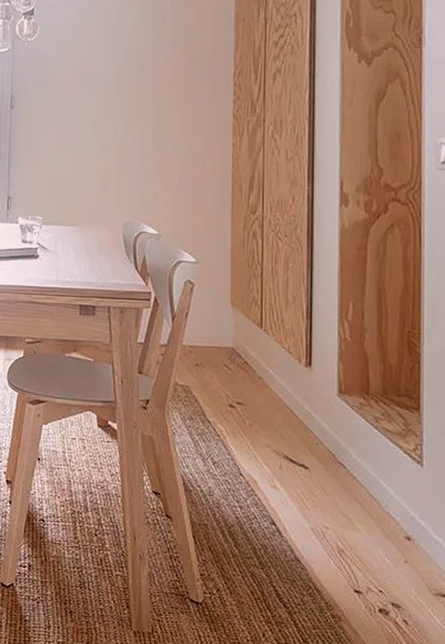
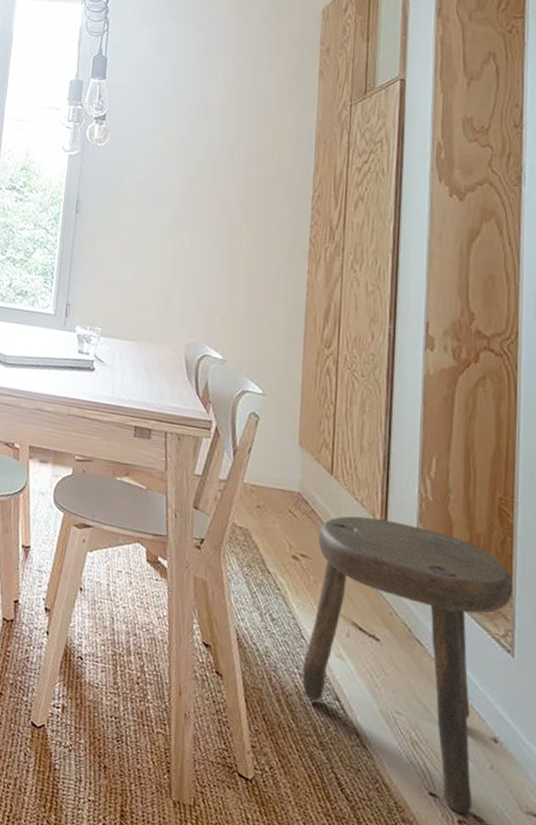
stool: none [242,362,421,604] -> present [302,516,514,814]

